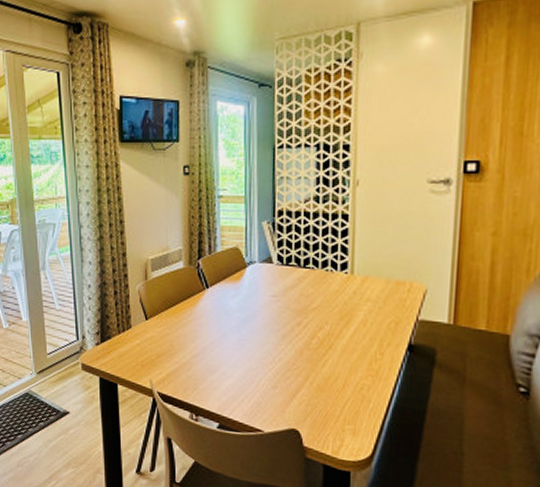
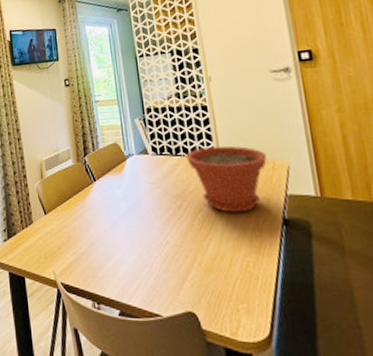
plant pot: none [315,261,404,335] -> present [186,146,267,213]

